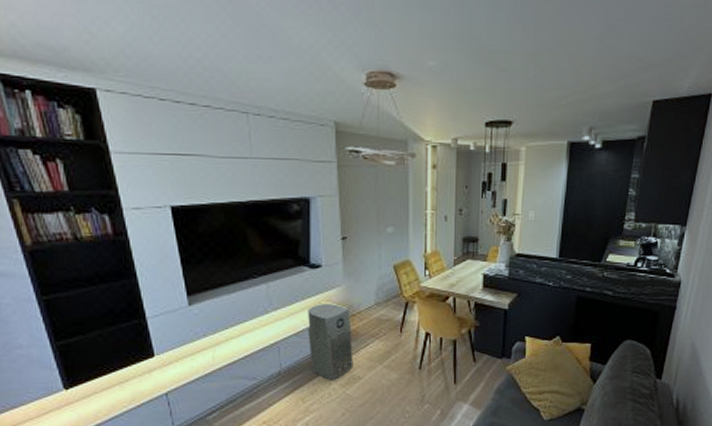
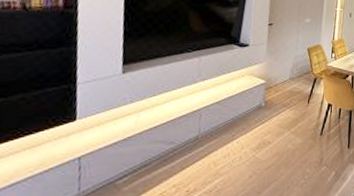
air purifier: present [308,304,353,380] -> none [227,77,268,144]

